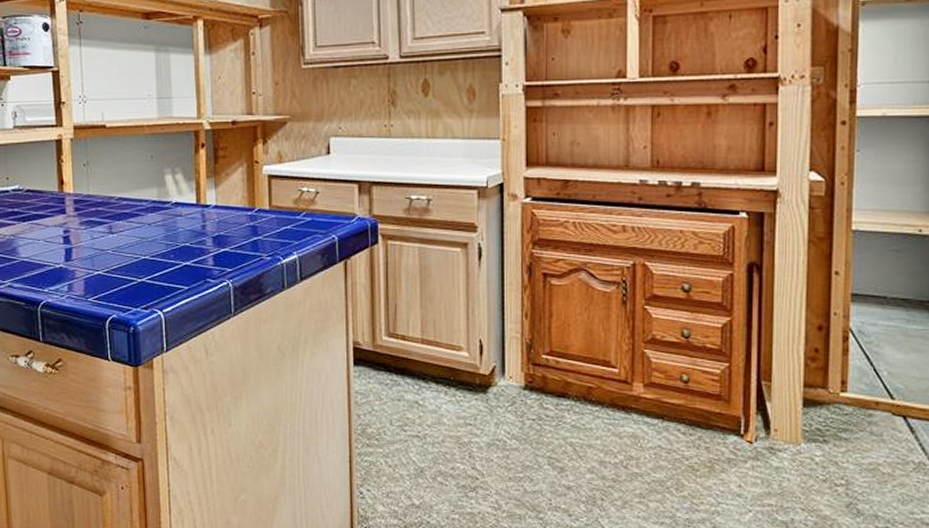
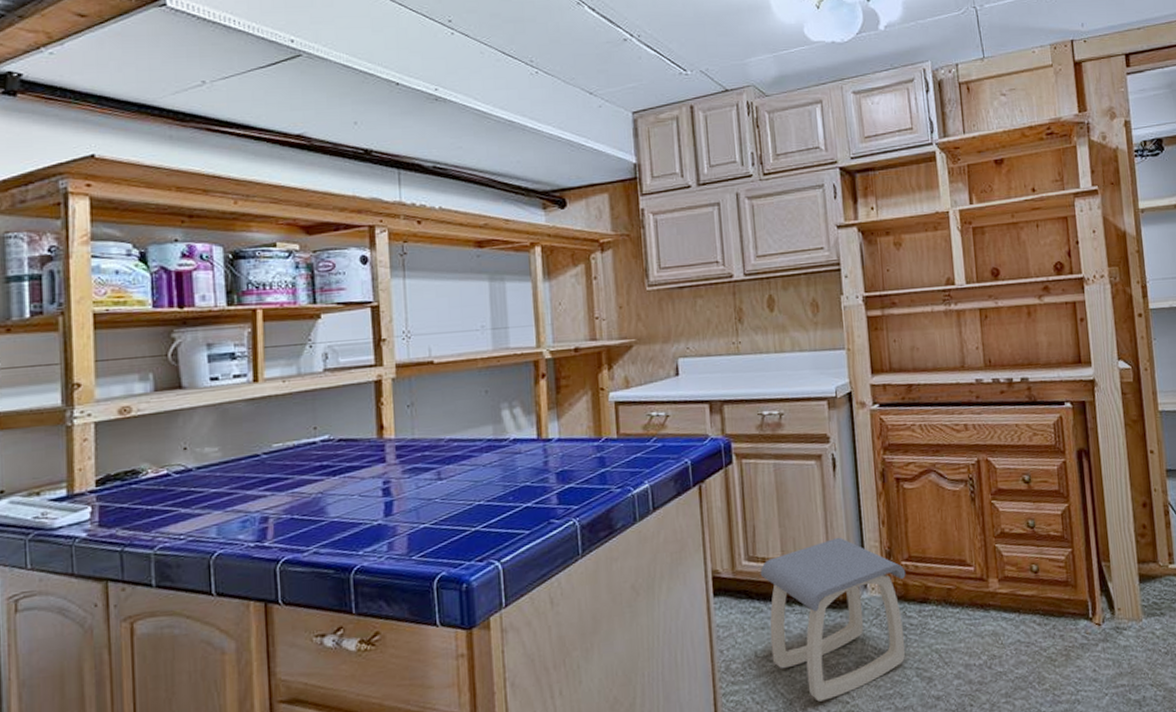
stool: none [399,324,546,474] -> present [760,537,906,702]

